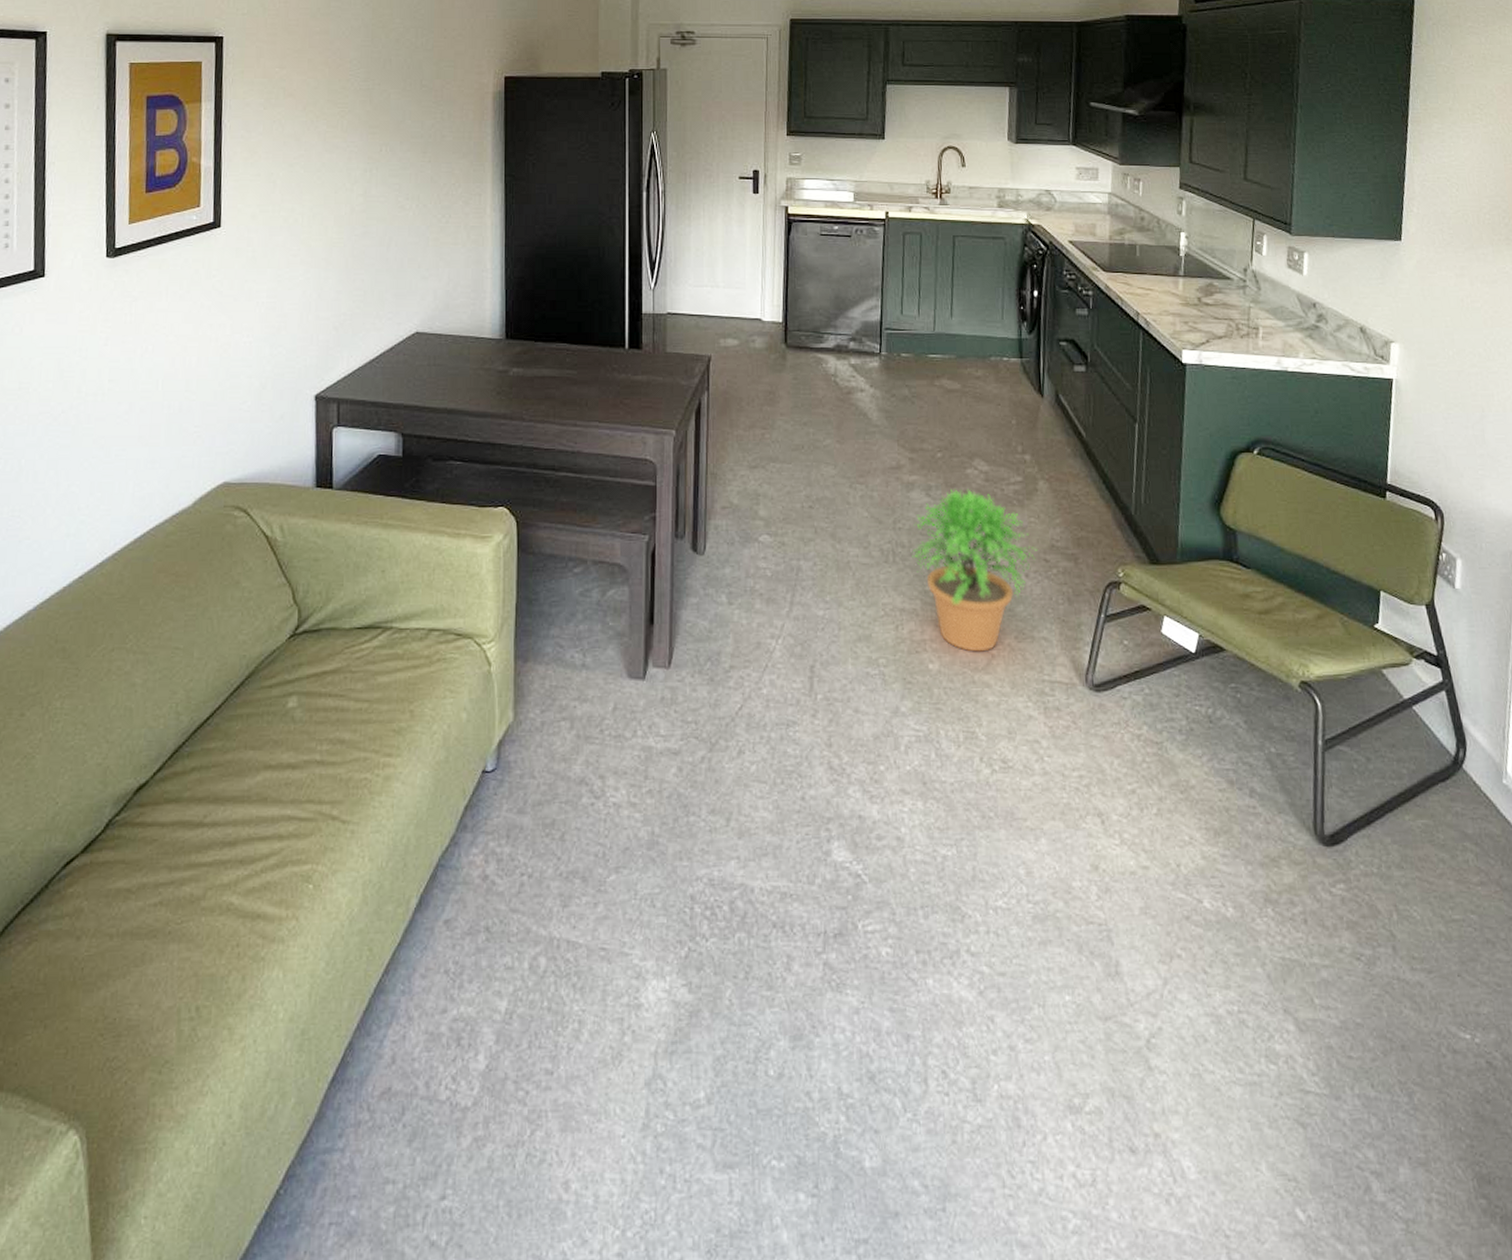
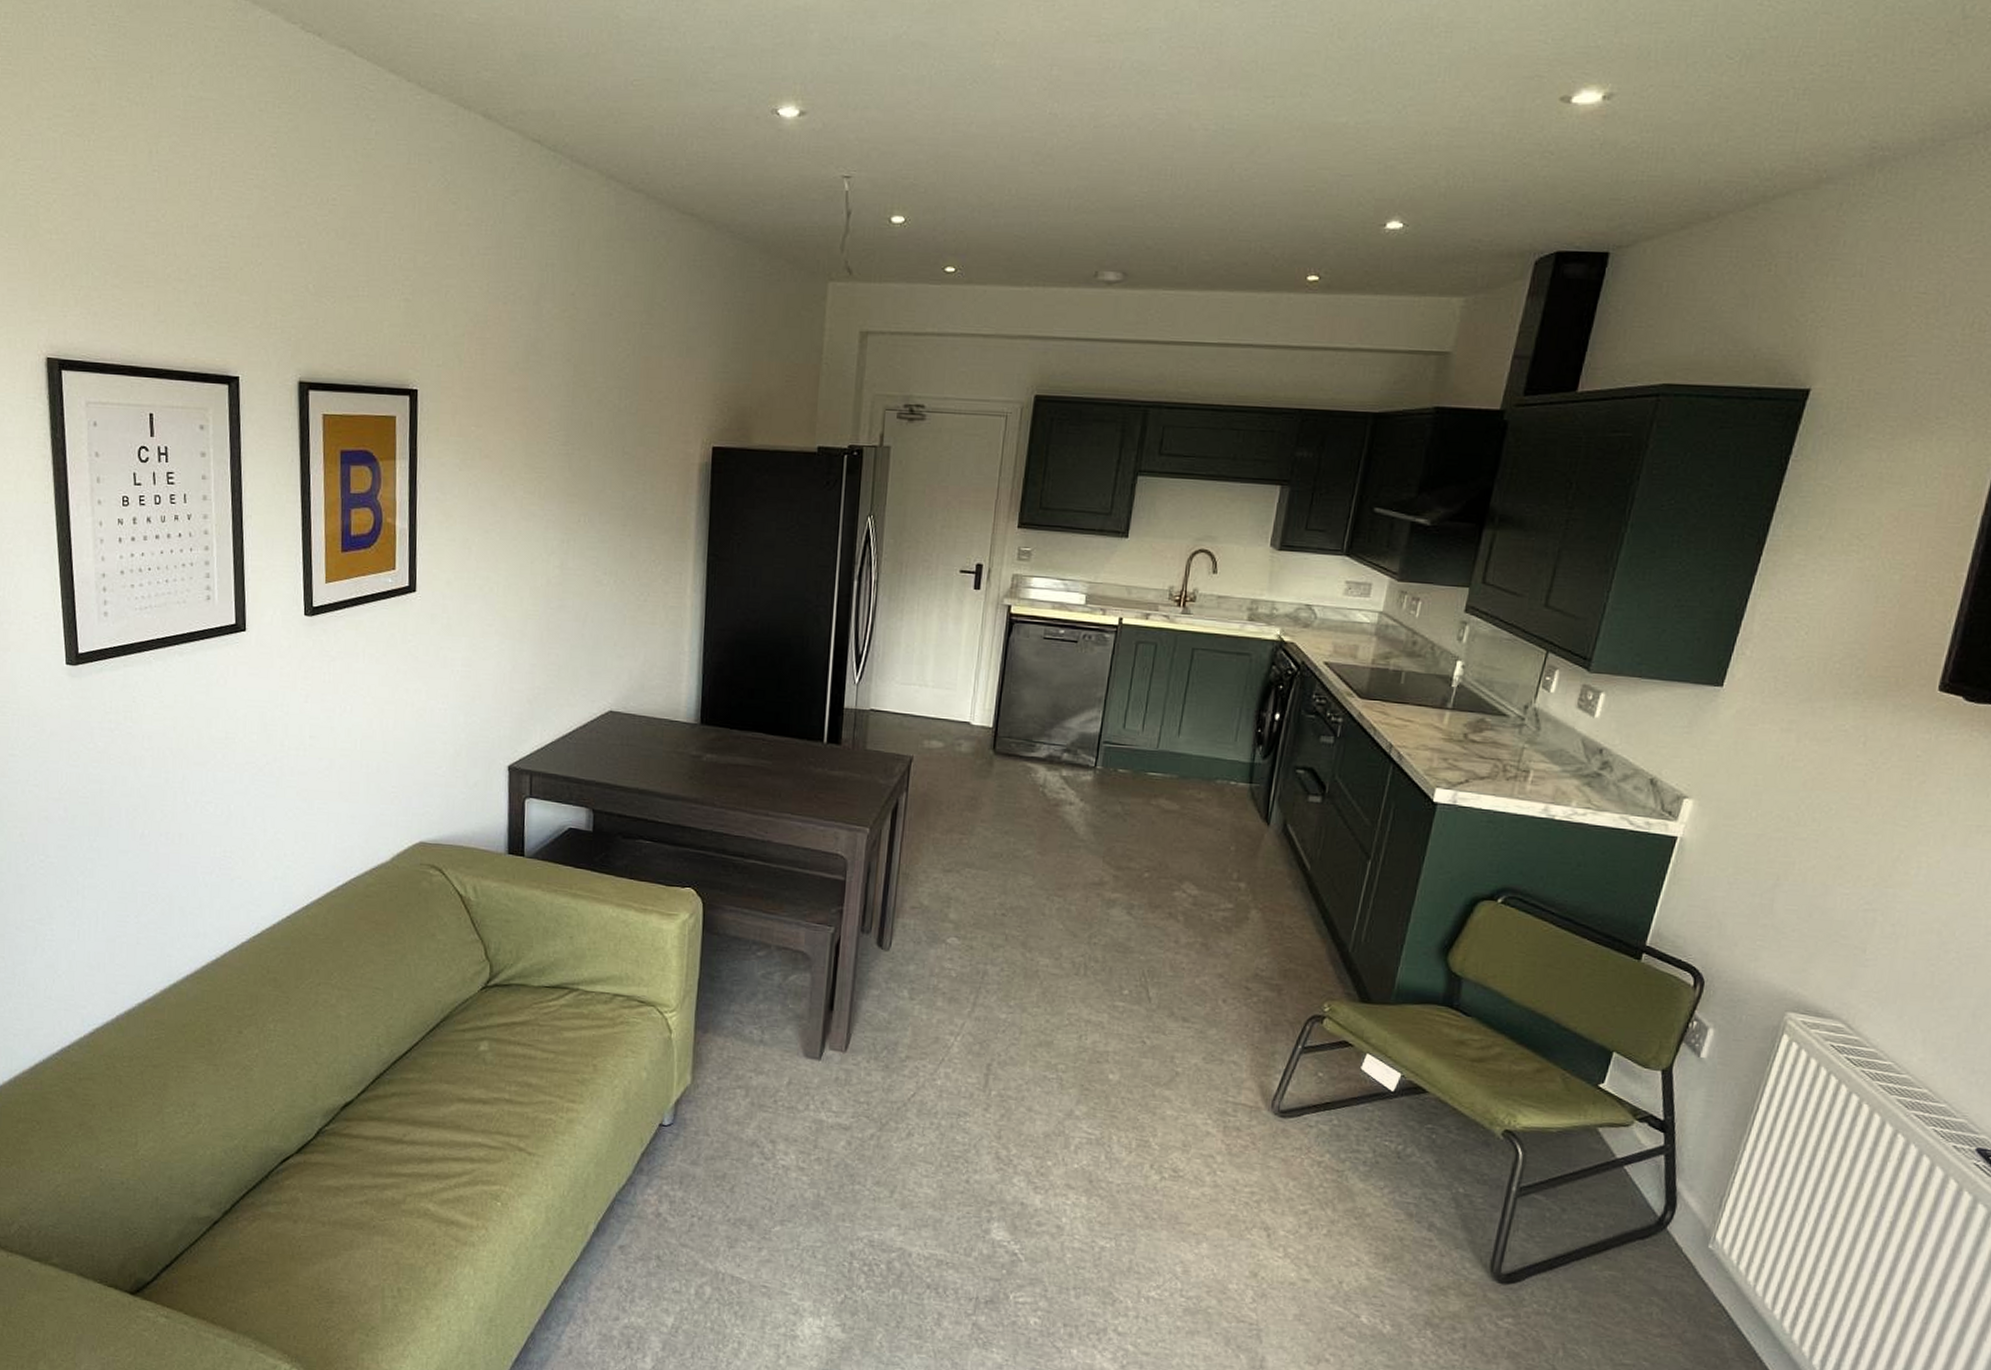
potted plant: present [912,489,1038,652] -> none [1105,910,1240,1069]

